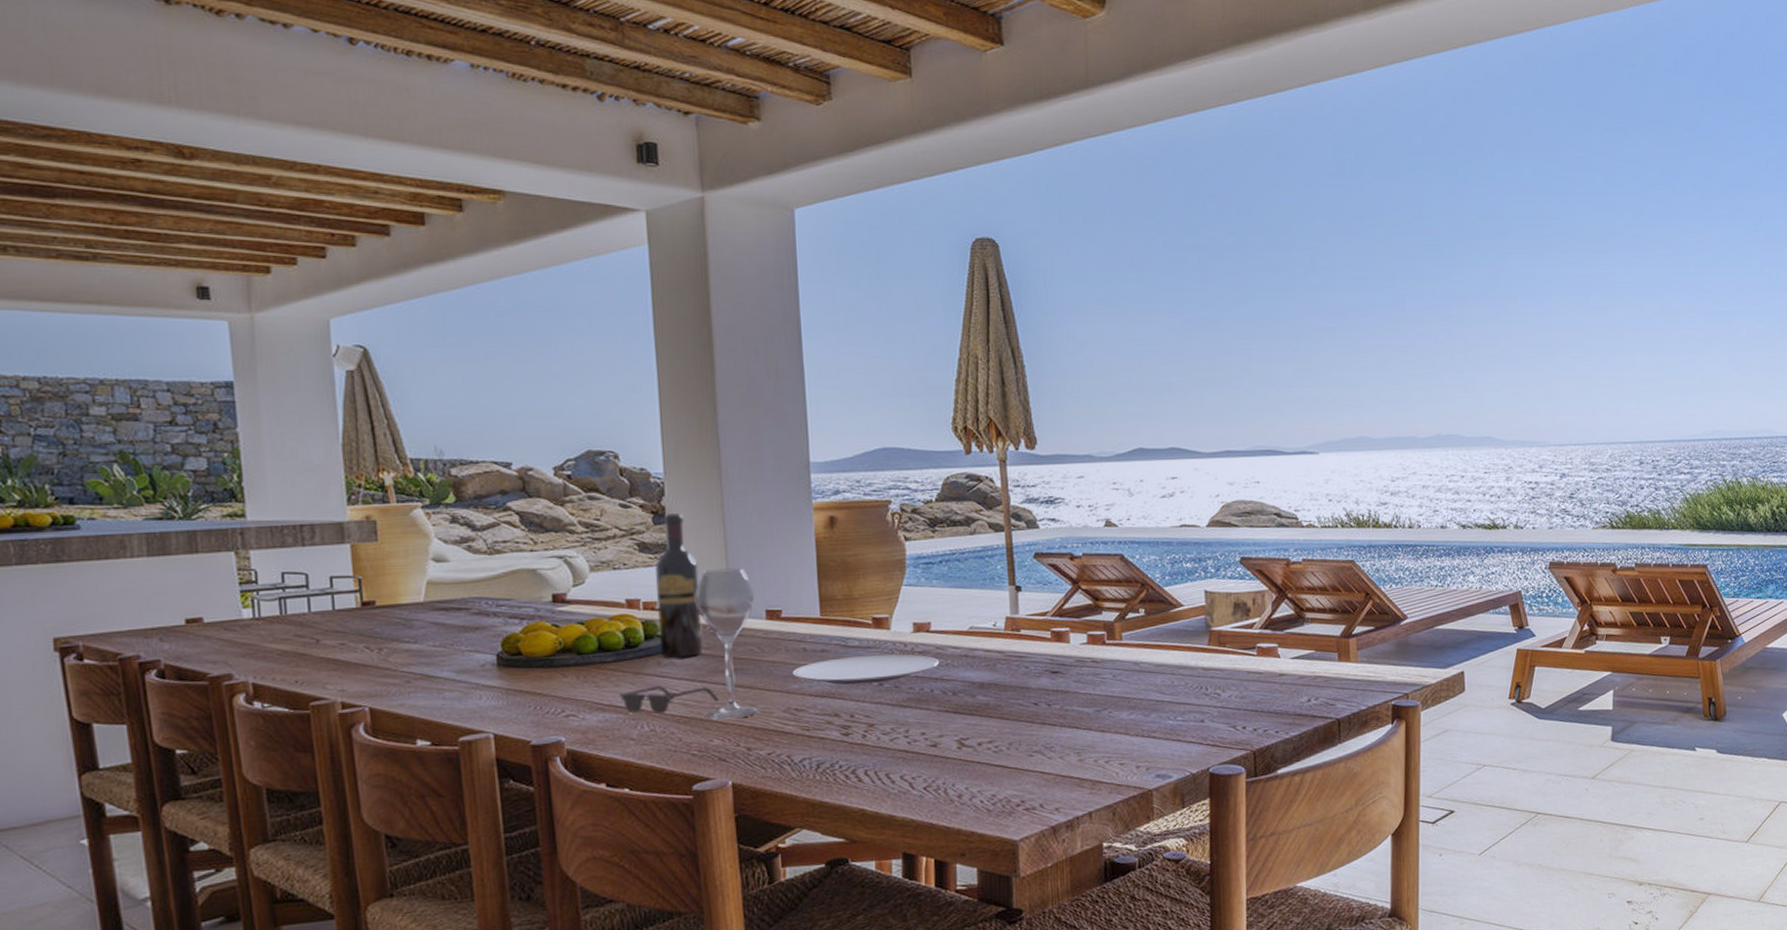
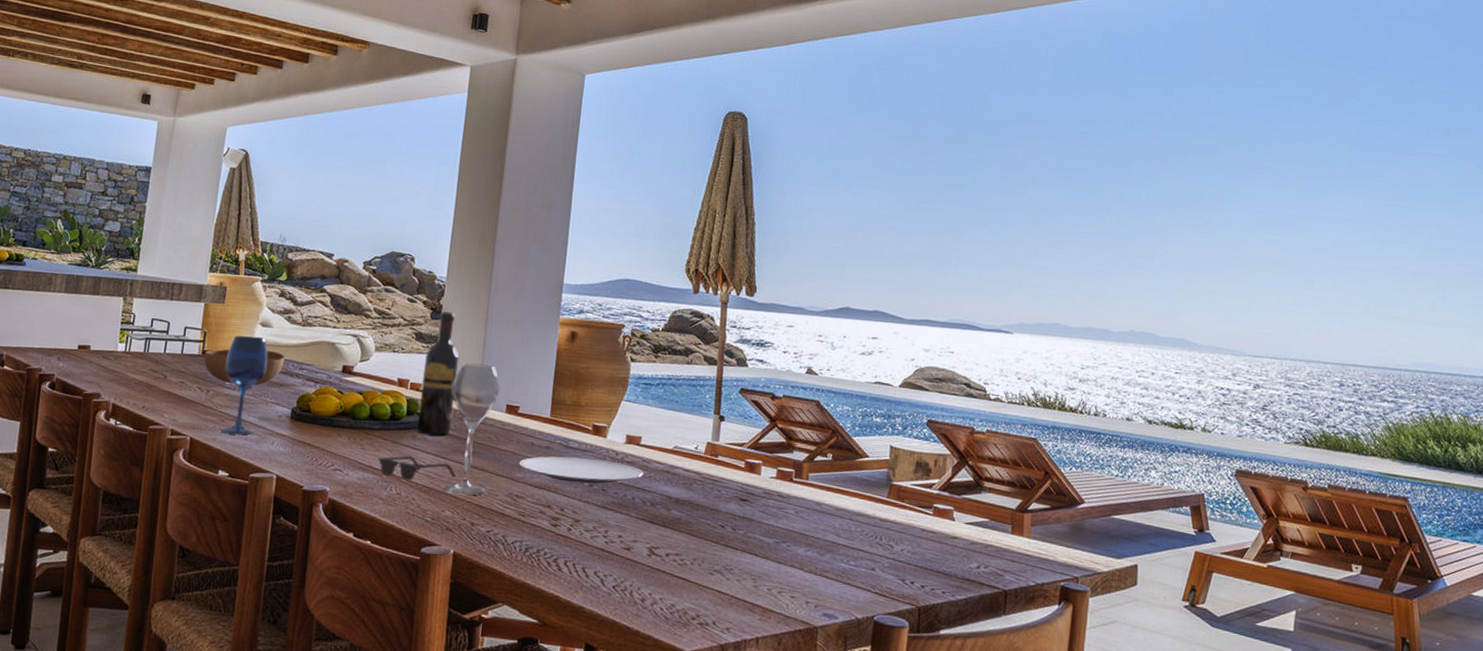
bowl: none [365,589,475,637] -> present [204,349,285,386]
wineglass: none [395,576,455,697] -> present [219,335,268,435]

